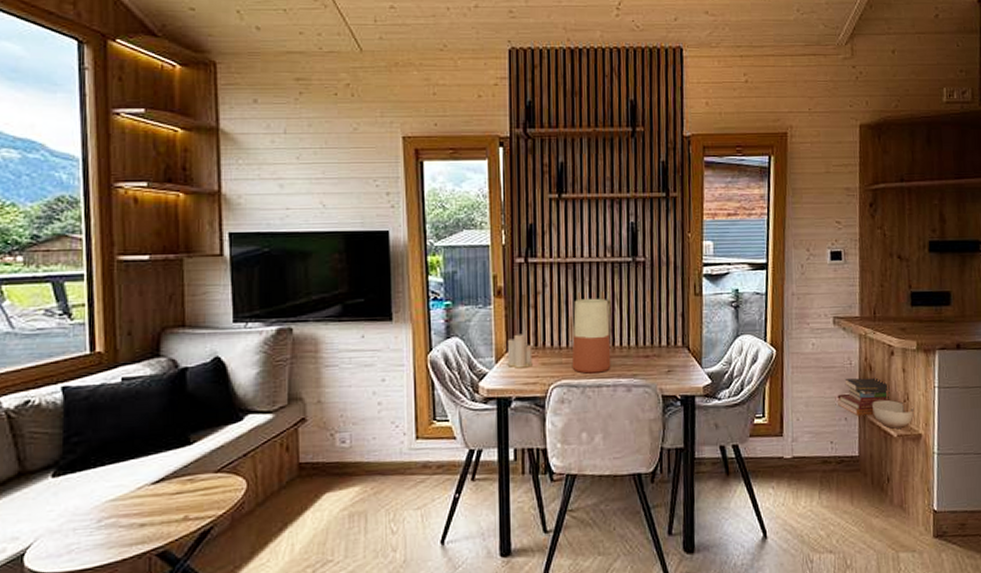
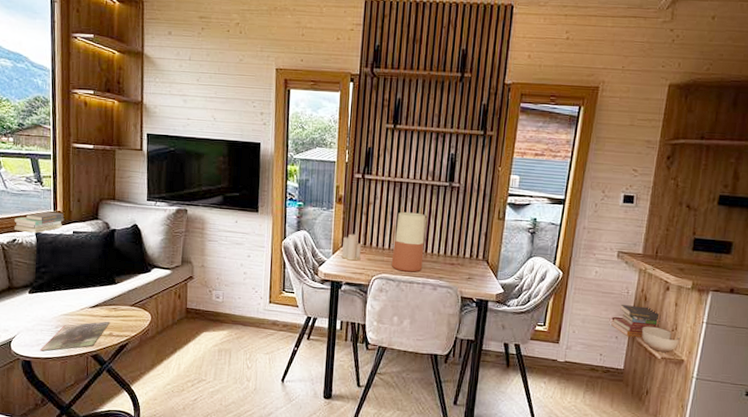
books: none [26,353,108,388] -> present [14,211,65,233]
magazine: none [73,499,185,561] -> present [40,321,110,352]

